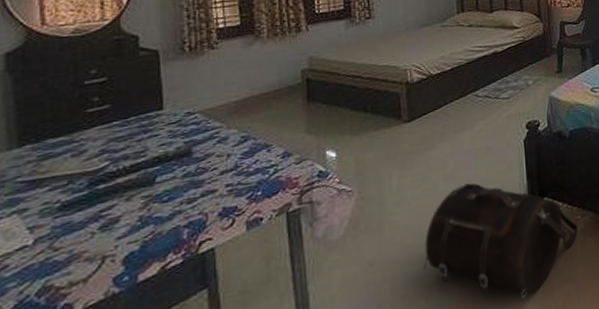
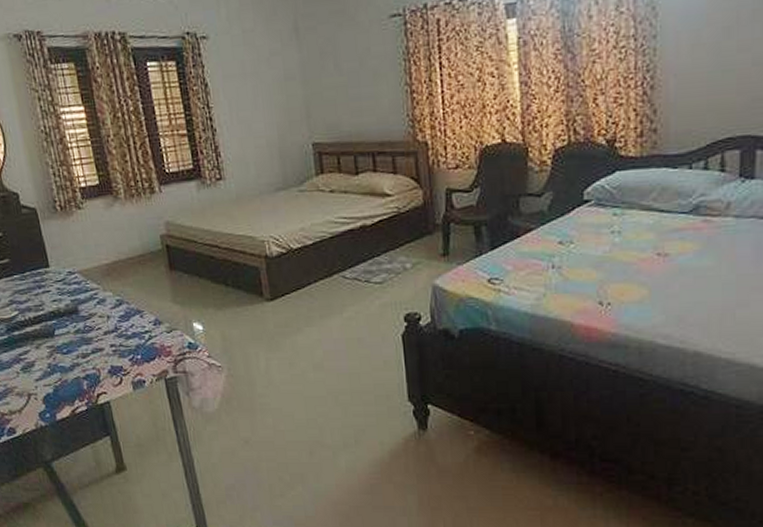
duffel bag: present [424,183,578,299] -> none [297,375,470,507]

